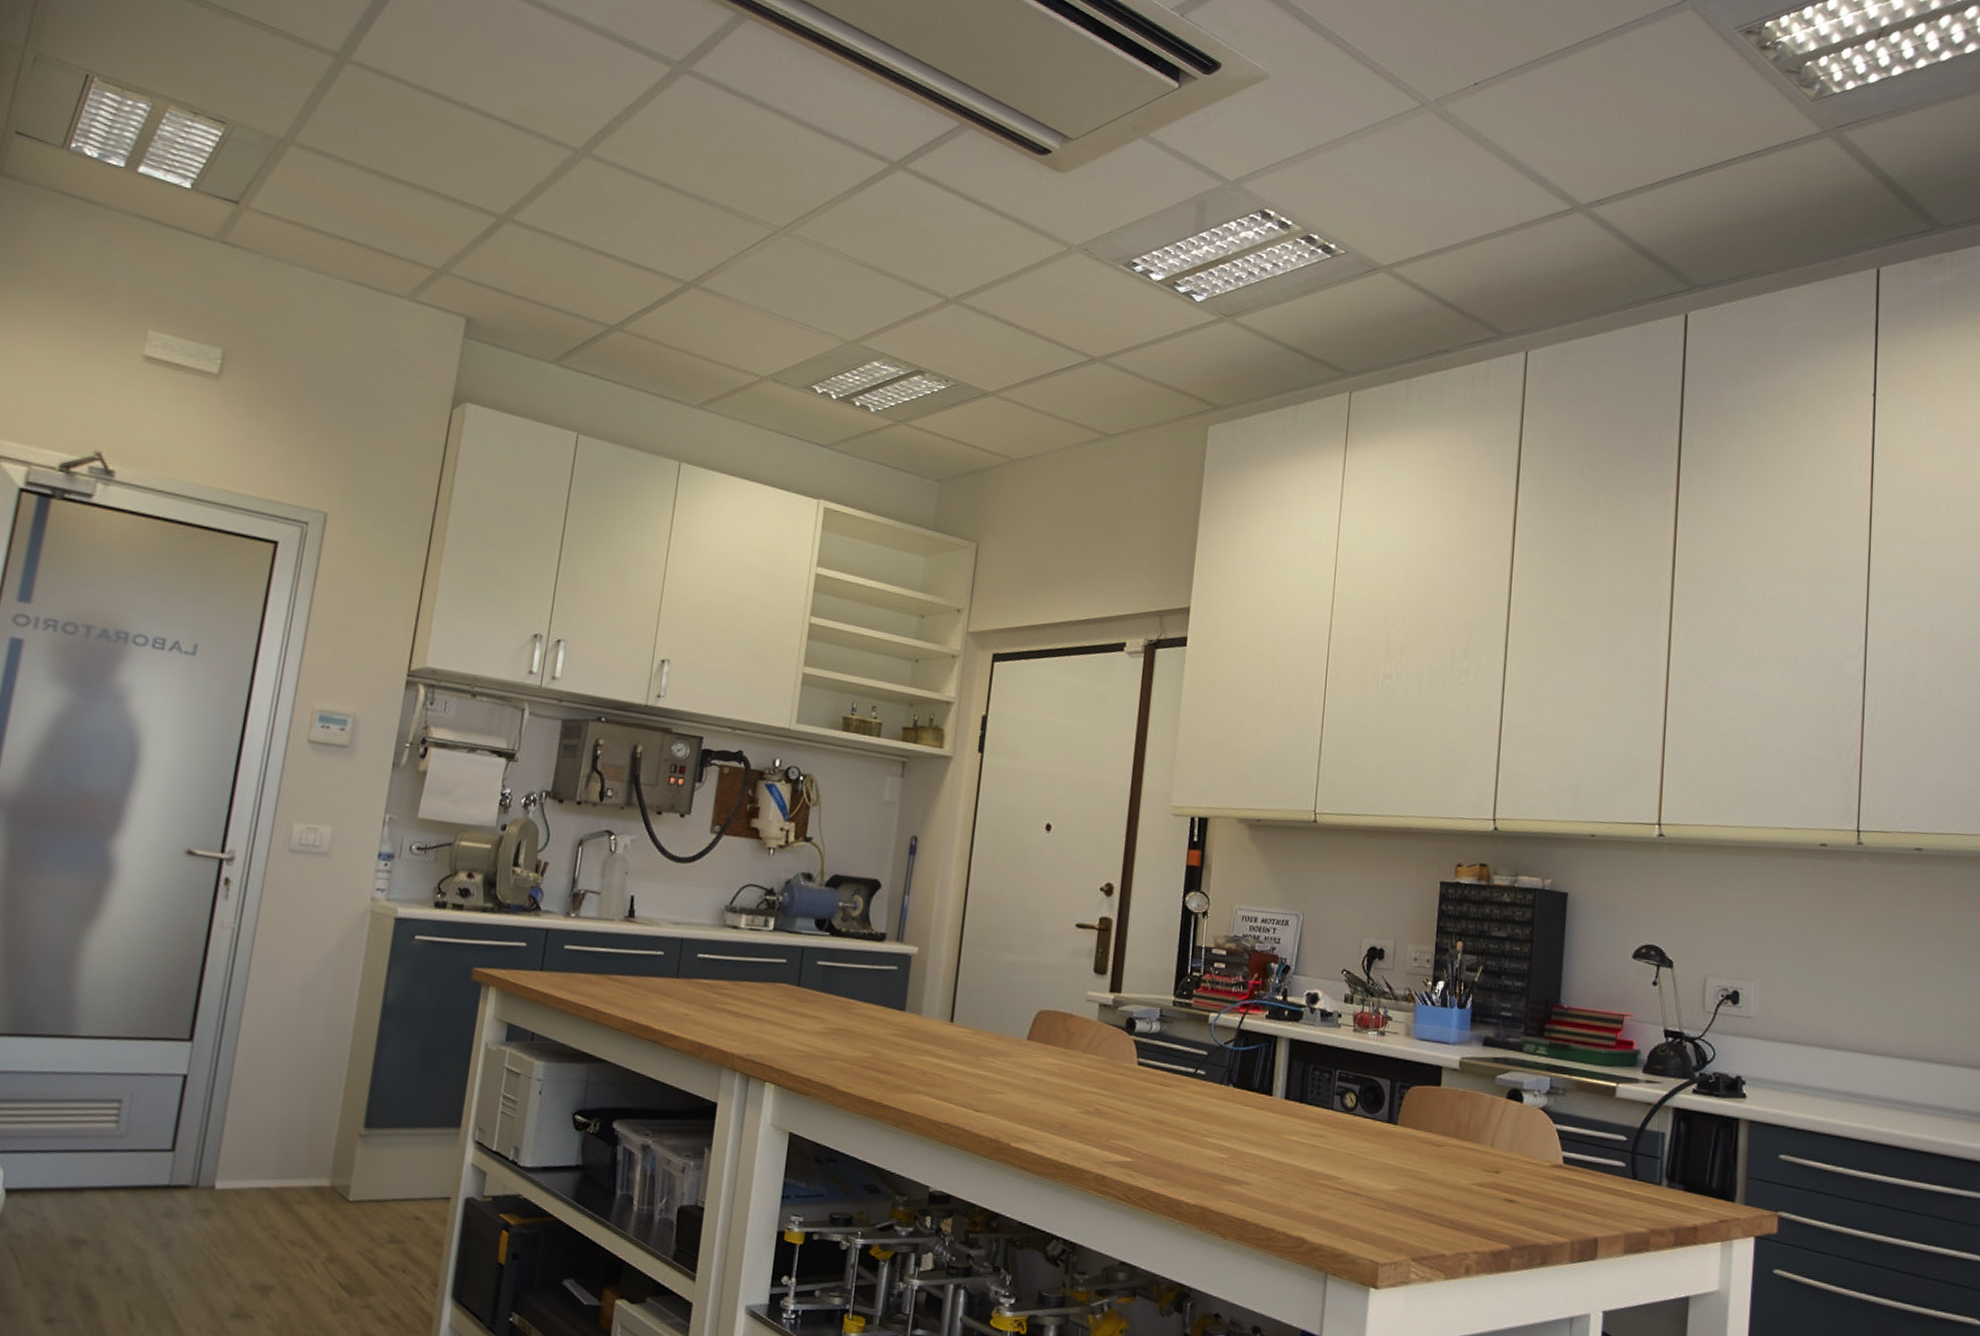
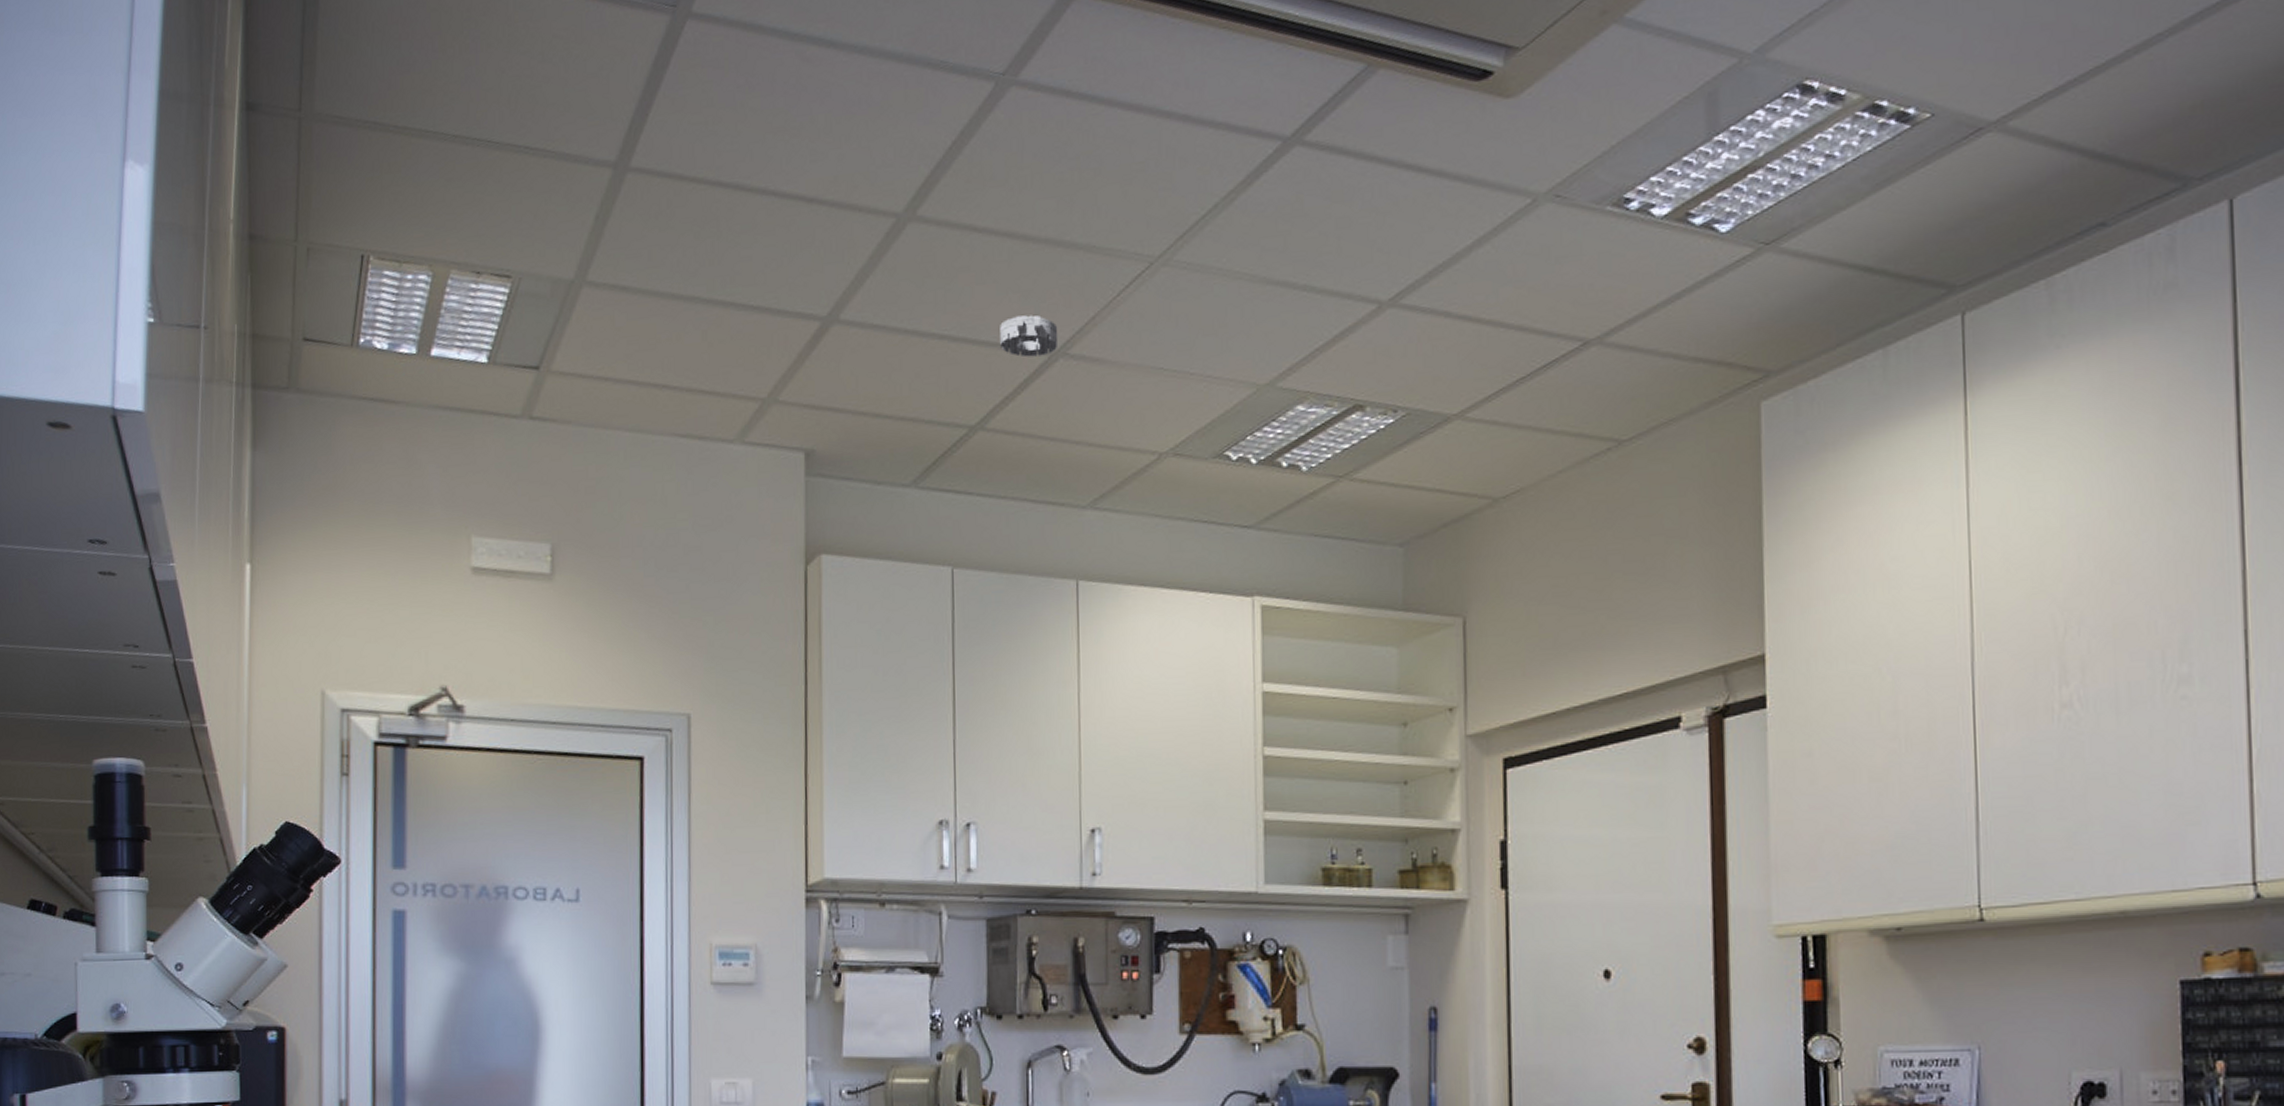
smoke detector: none [645,248,694,284] -> present [1000,315,1058,357]

